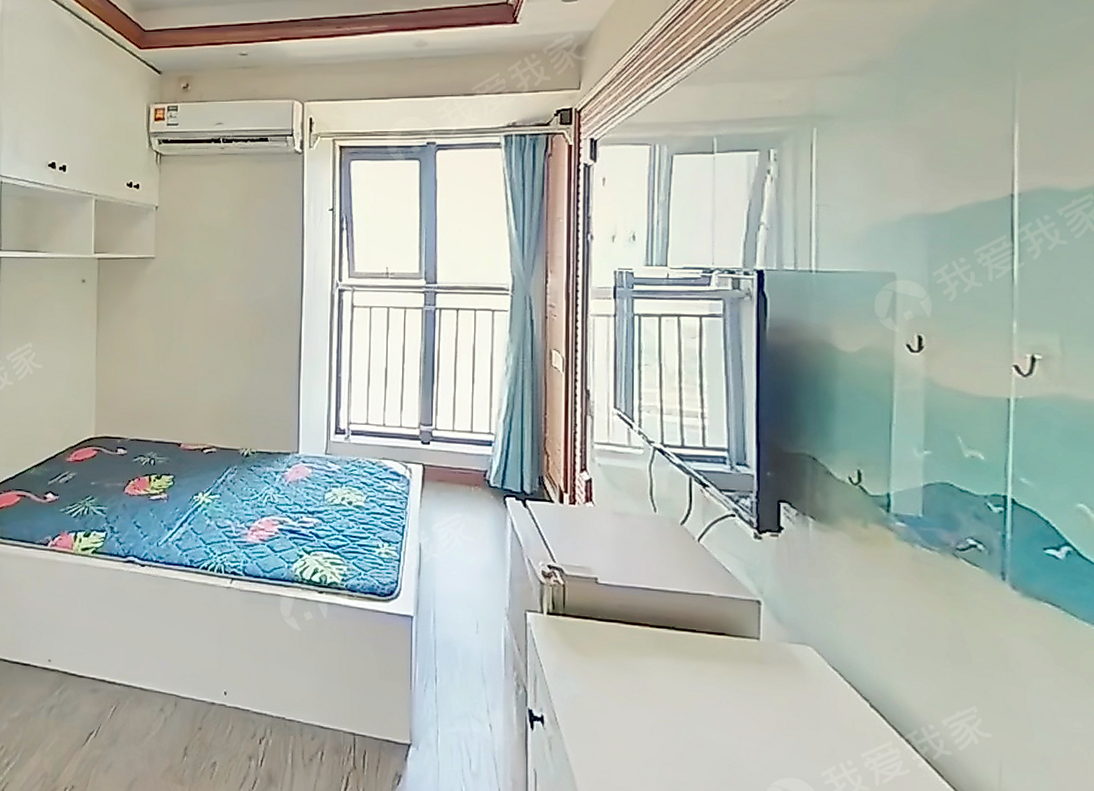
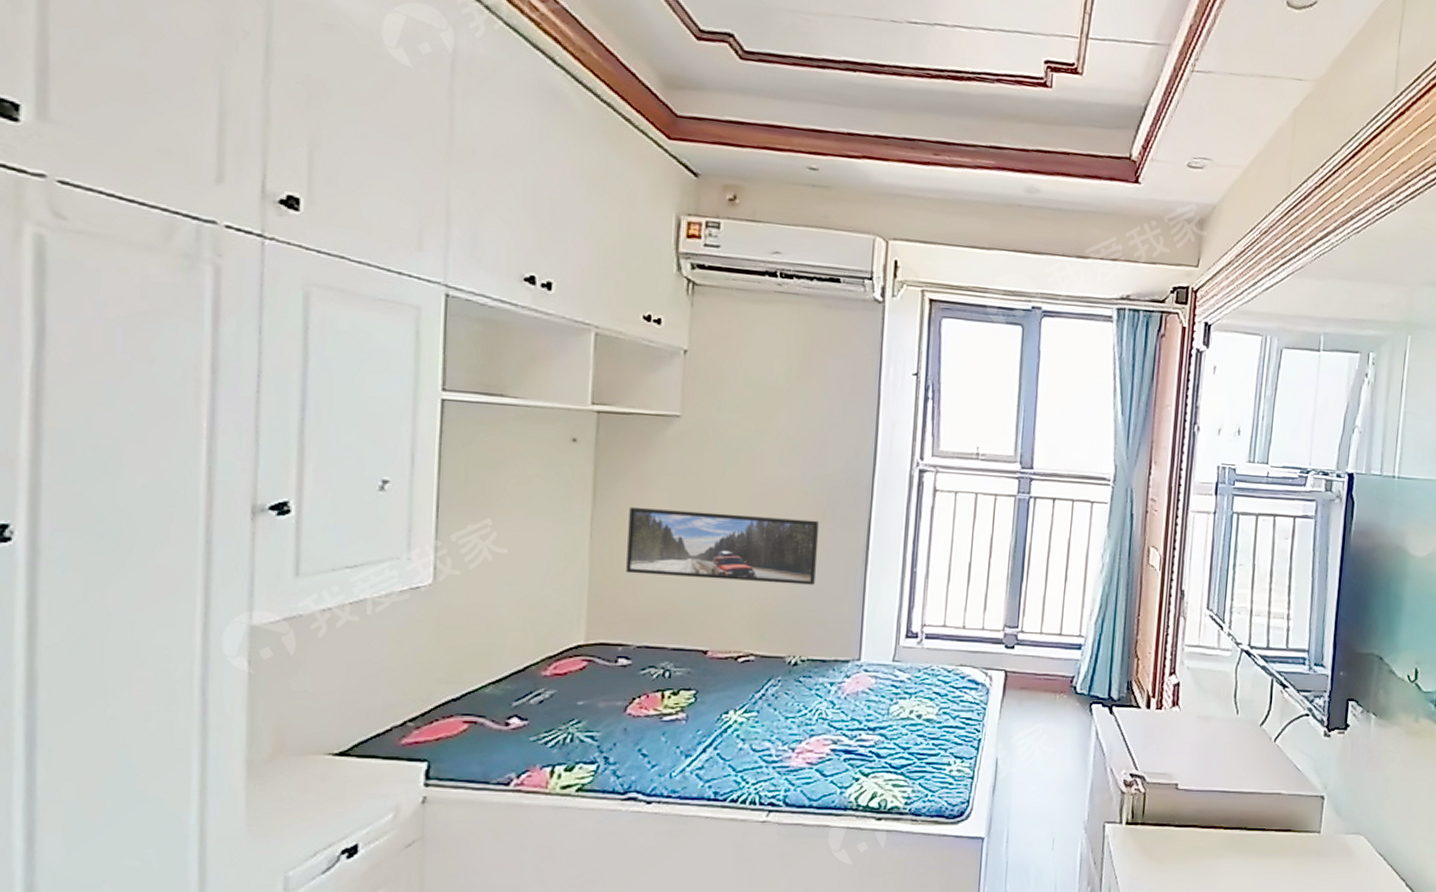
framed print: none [121,330,261,389] -> present [626,506,820,585]

